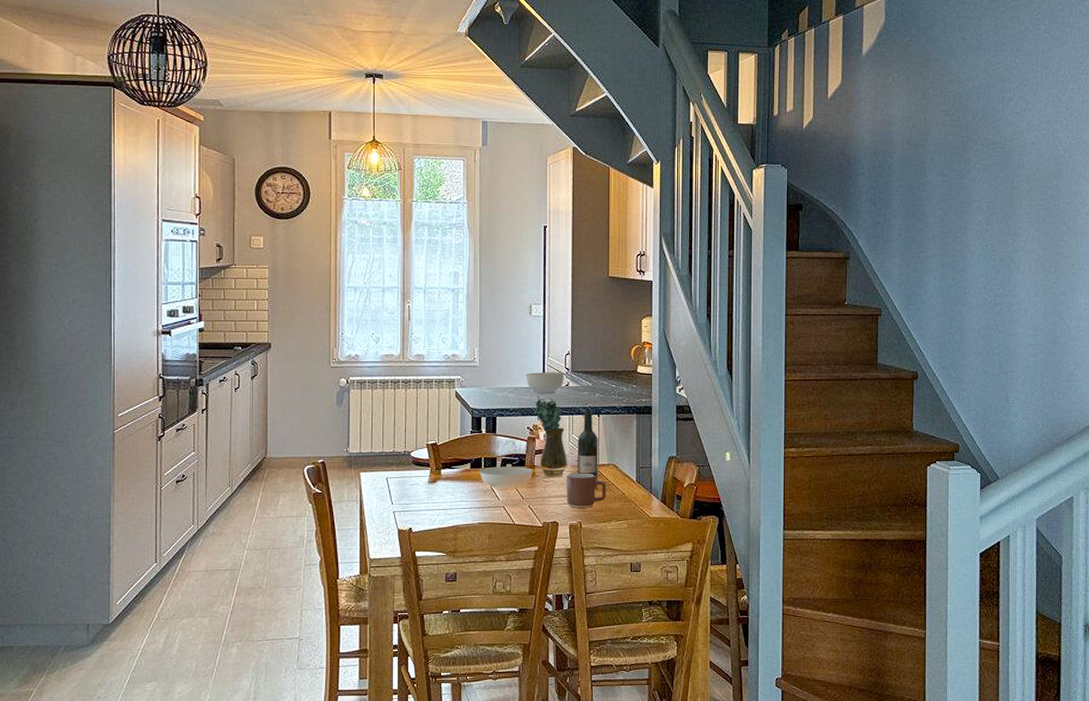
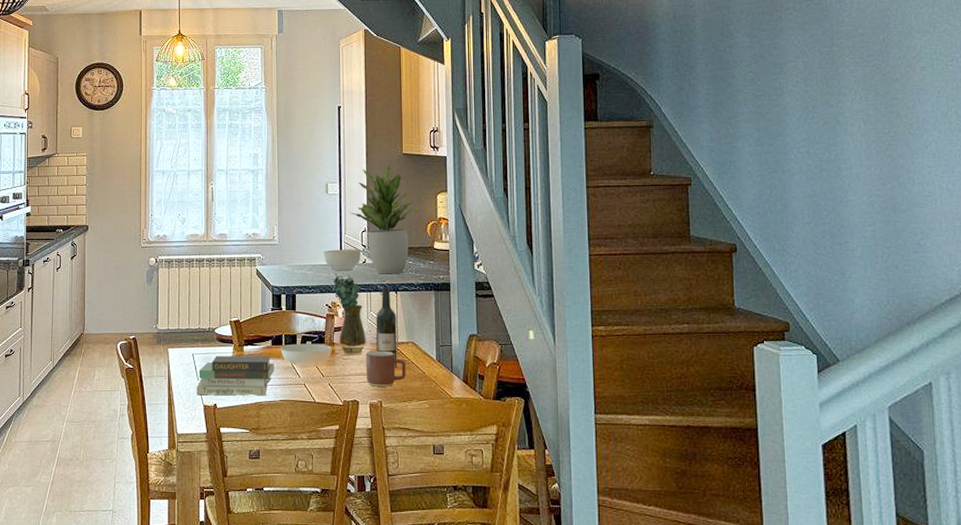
books: none [391,479,473,520] -> present [196,356,274,396]
potted plant: none [554,286,624,398] -> present [350,163,419,274]

